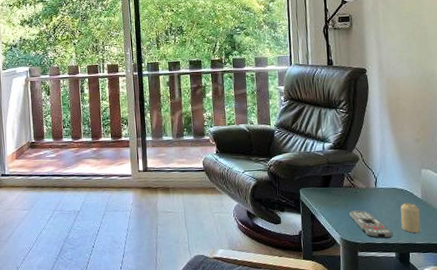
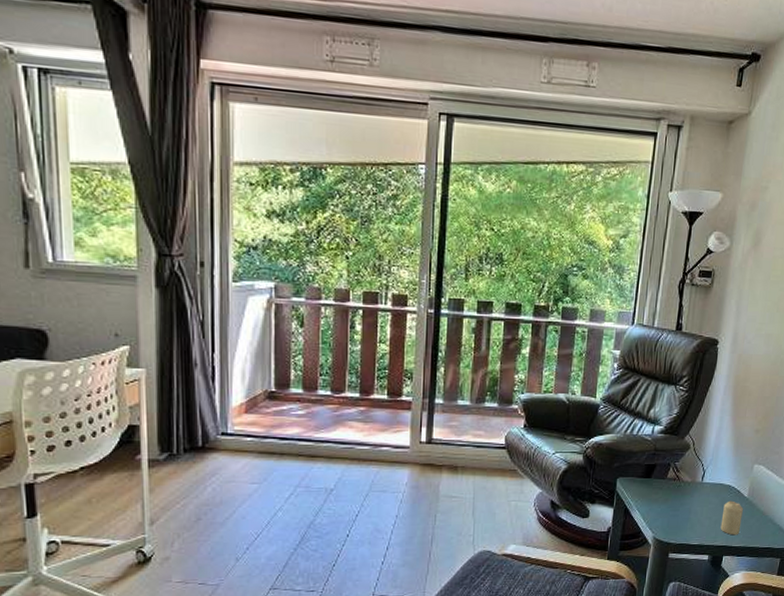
remote control: present [349,210,393,239] -> none [667,507,710,539]

